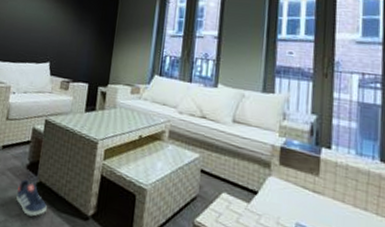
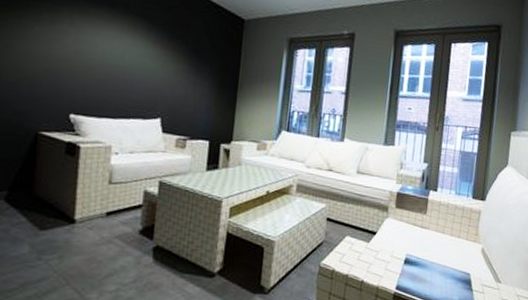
sneaker: present [15,179,47,217] -> none [128,244,167,281]

